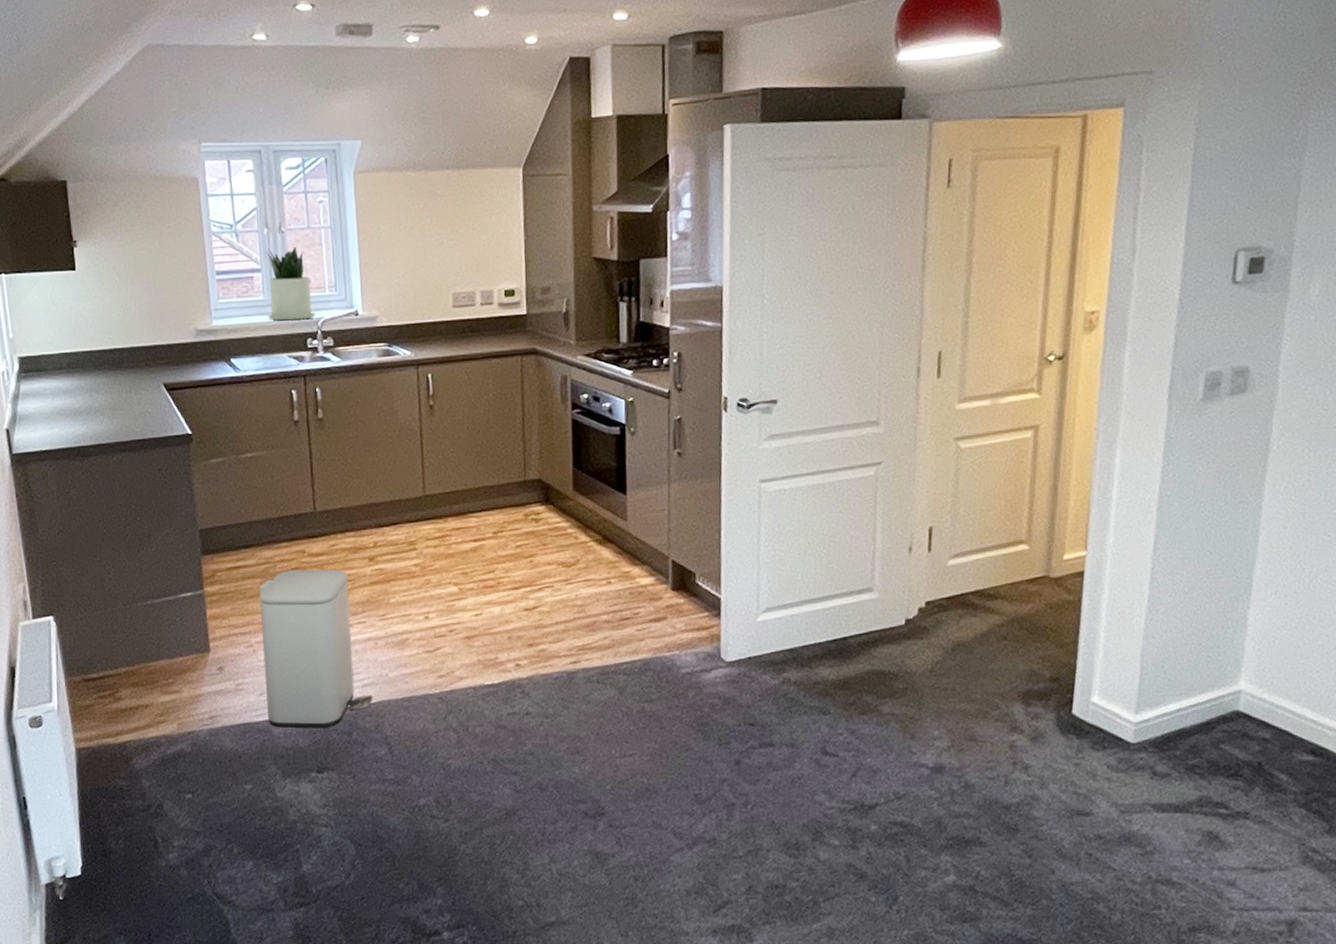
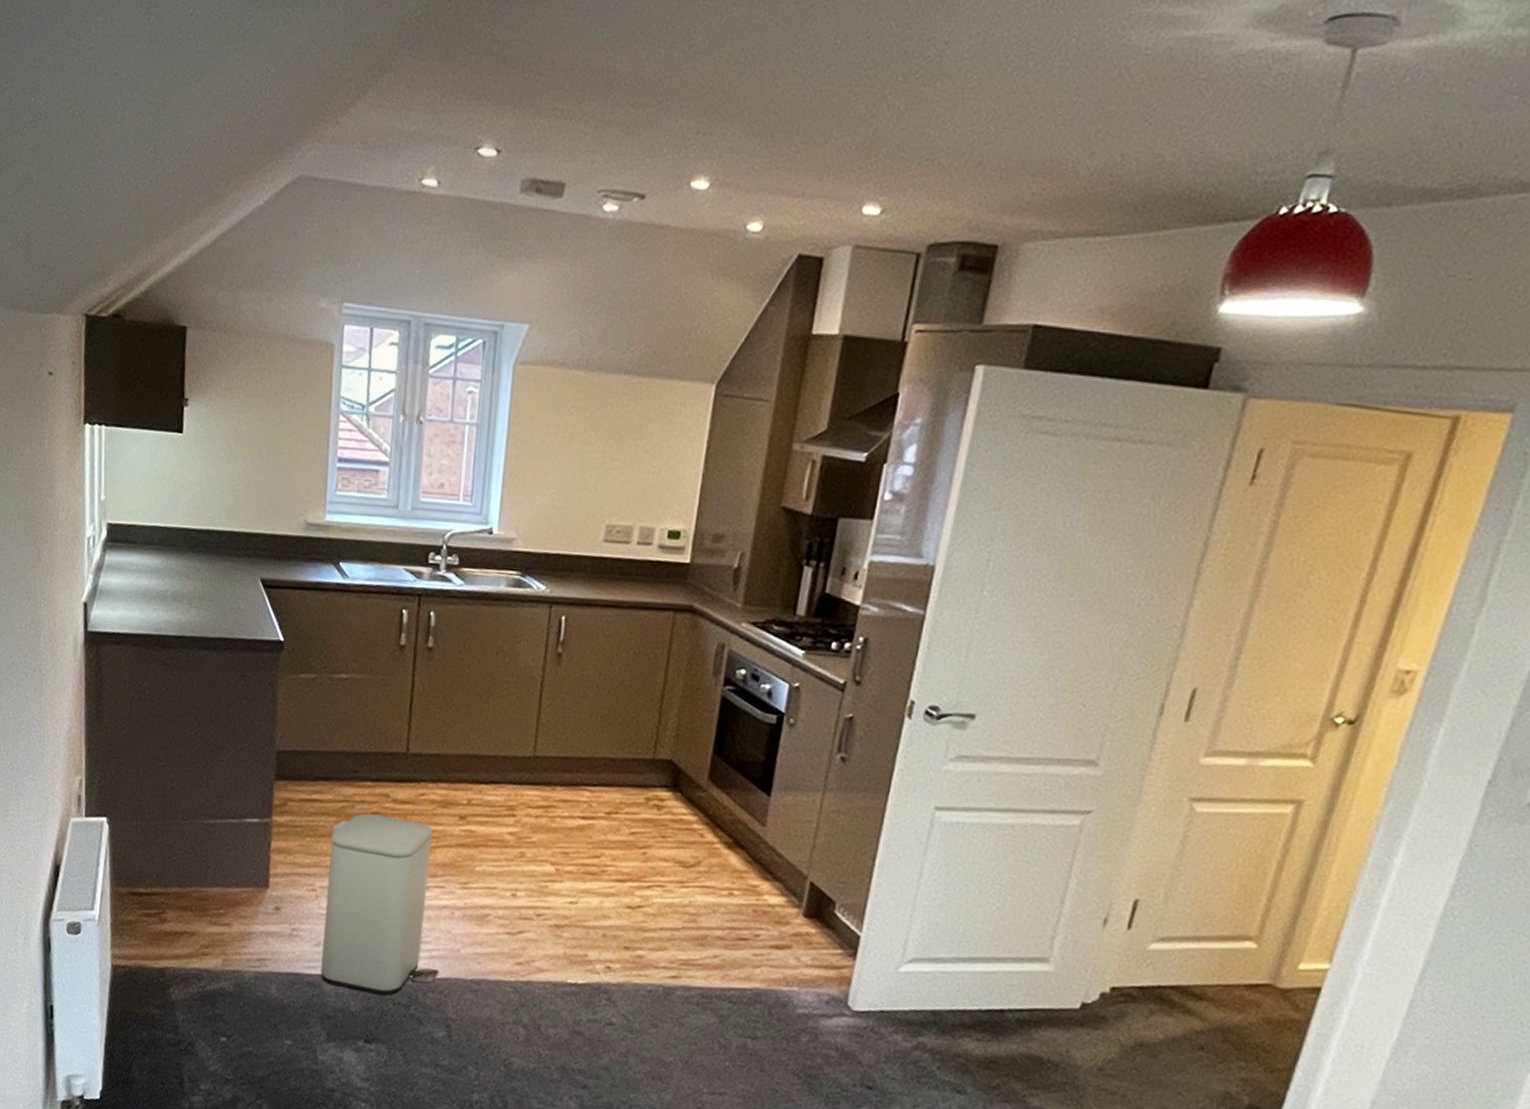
planter: present [266,246,316,321] -> none [388,440,445,530]

